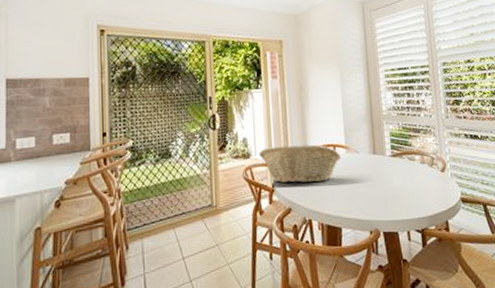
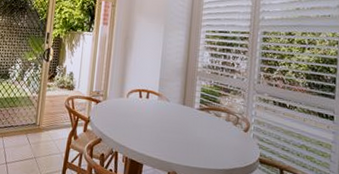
fruit basket: present [259,144,342,183] -> none [81,83,153,121]

